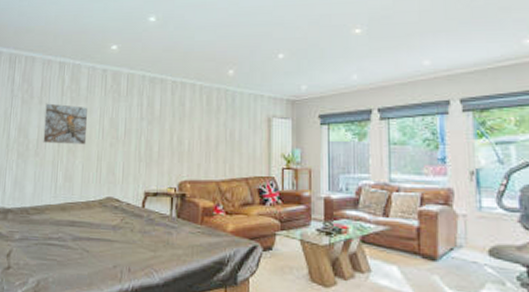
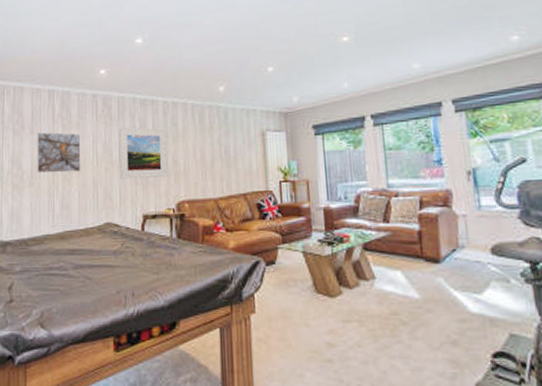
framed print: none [123,103,173,156] -> present [118,126,168,179]

